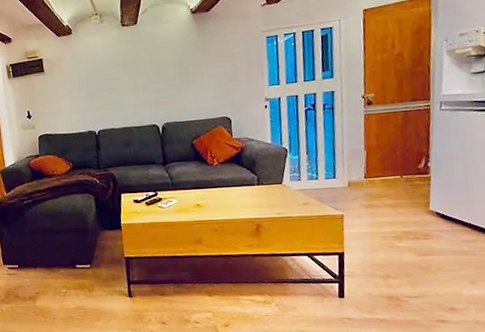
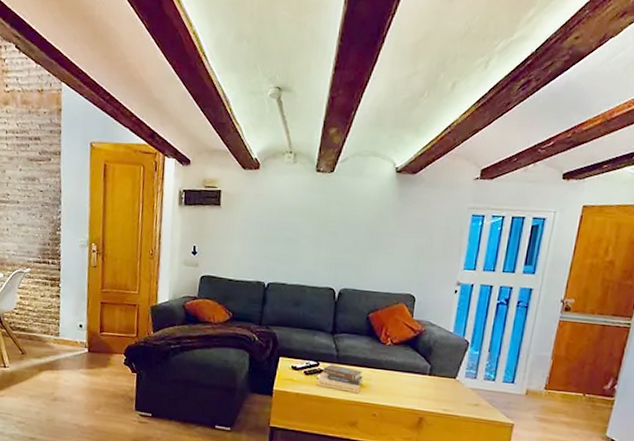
books: none [158,191,199,214] -> present [316,364,363,394]

